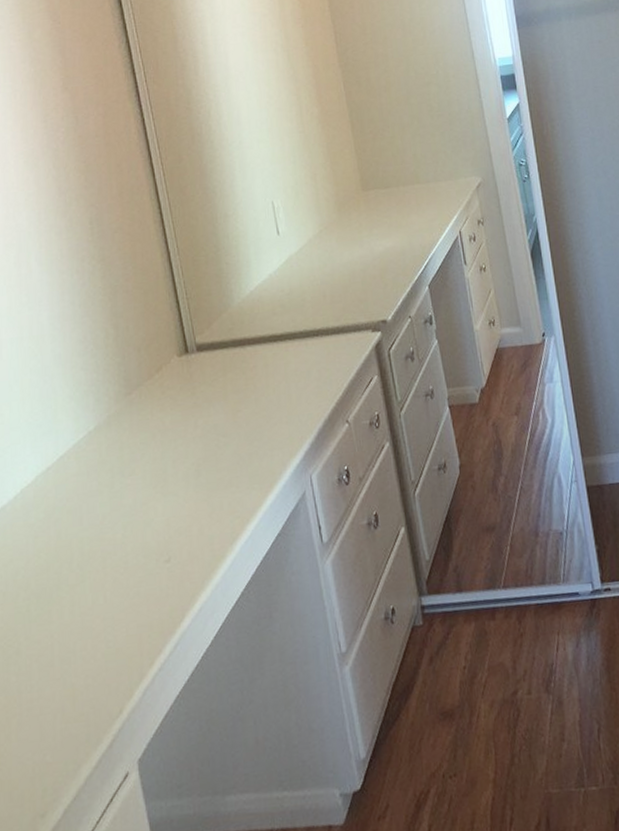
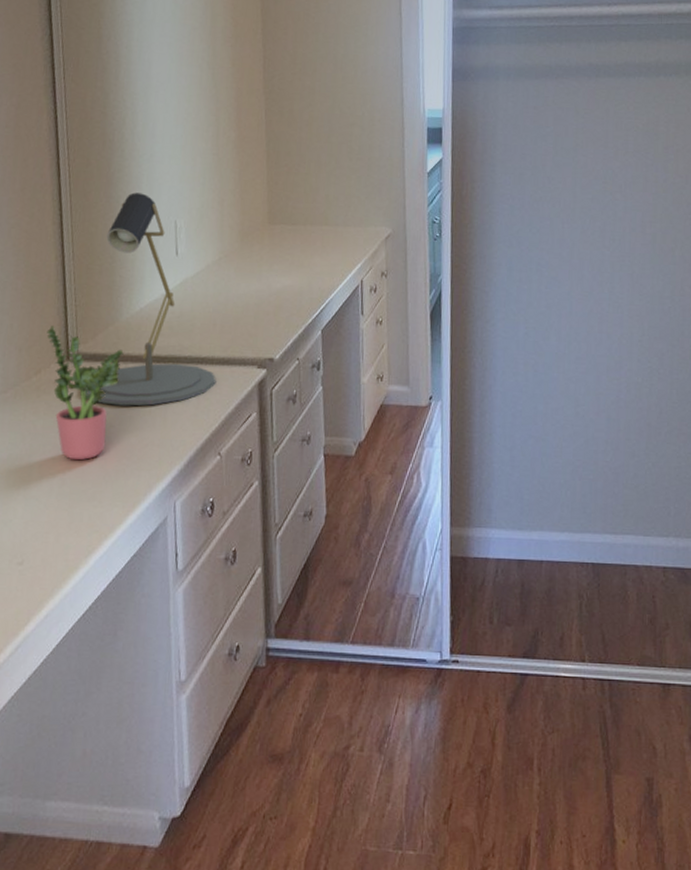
potted plant: none [162,322,240,450] -> present [46,326,124,461]
desk lamp: none [206,179,334,390] -> present [83,192,216,406]

